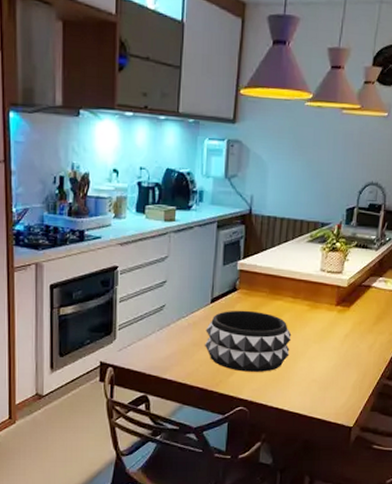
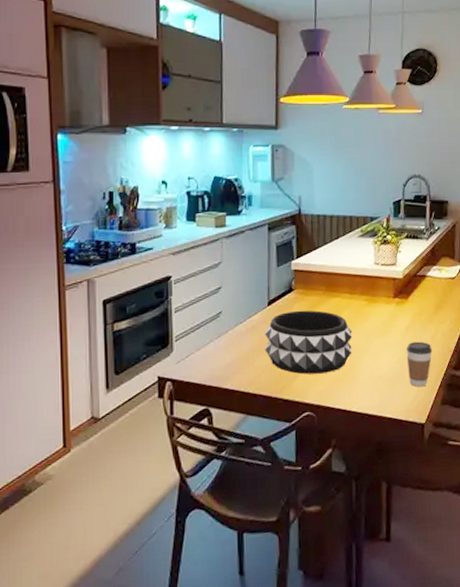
coffee cup: none [342,349,368,393] -> present [406,341,433,387]

